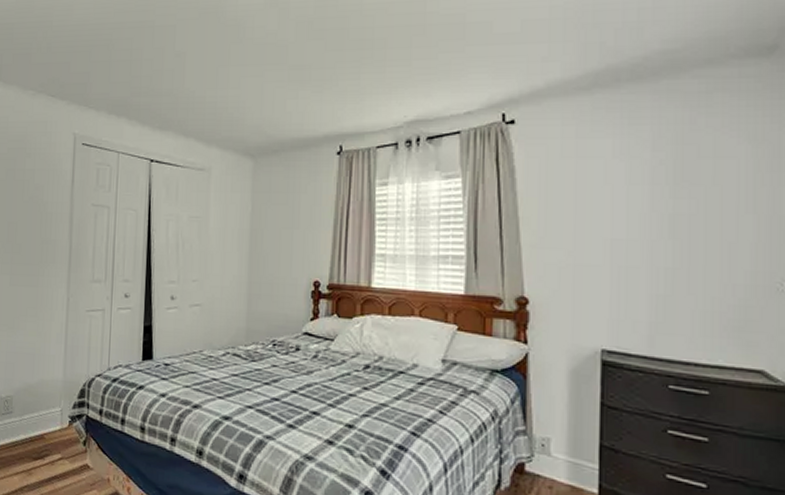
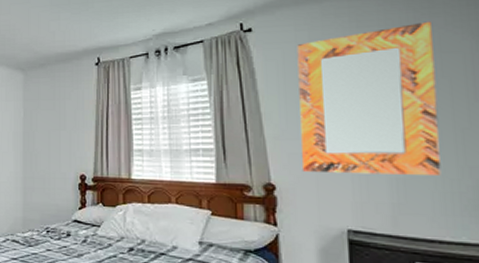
home mirror: none [558,122,707,294] -> present [297,21,441,177]

